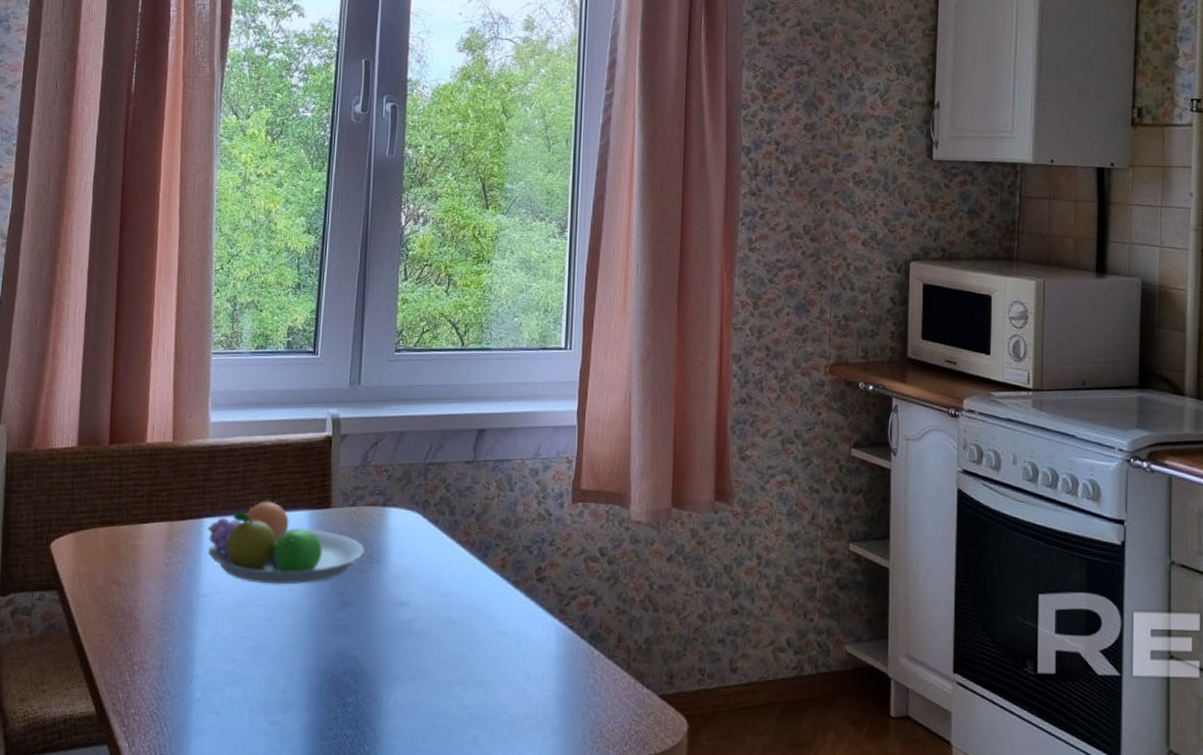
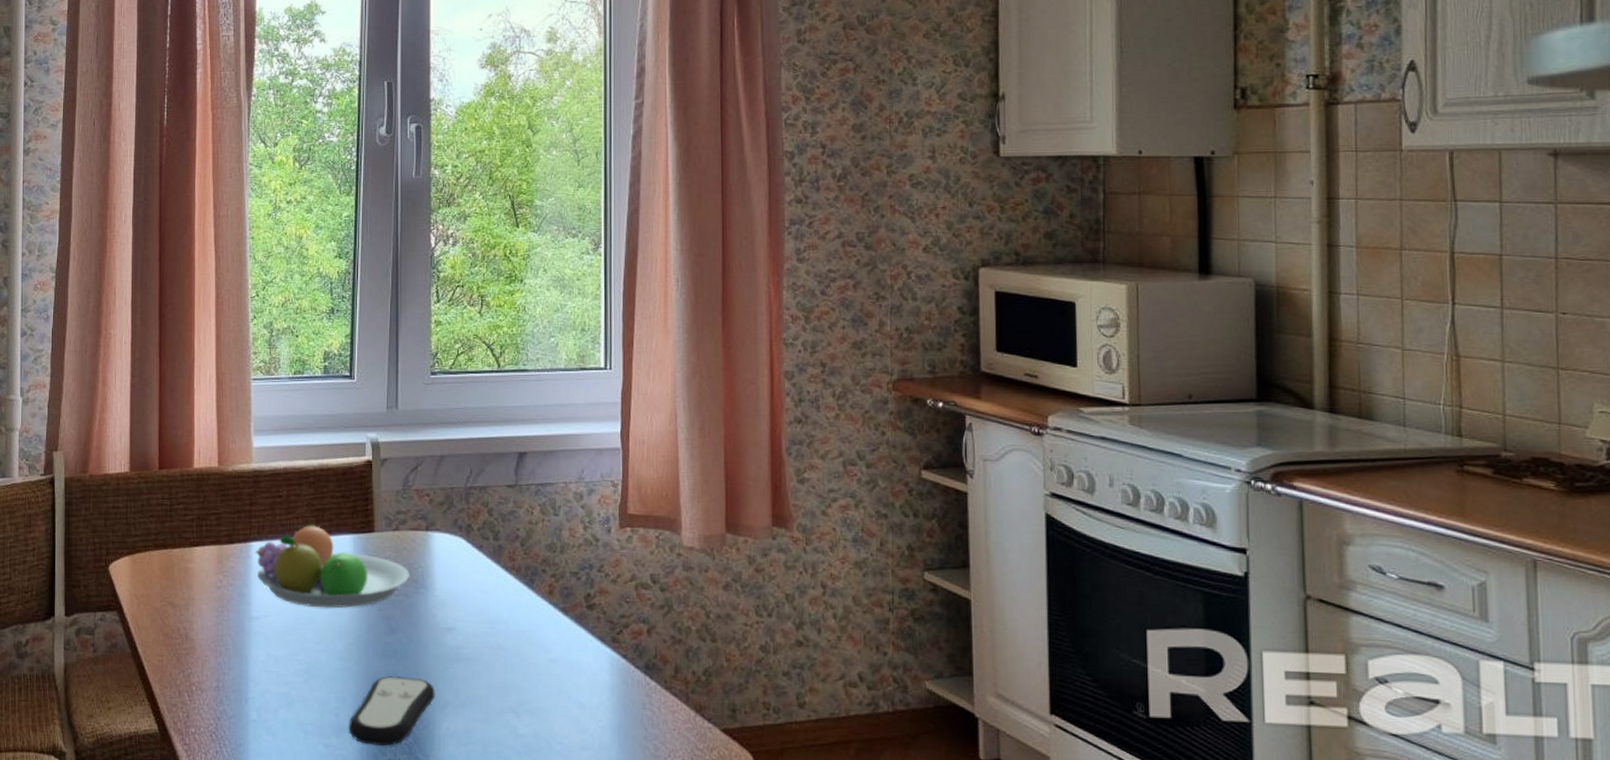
remote control: none [295,651,385,721] -> present [348,676,435,746]

